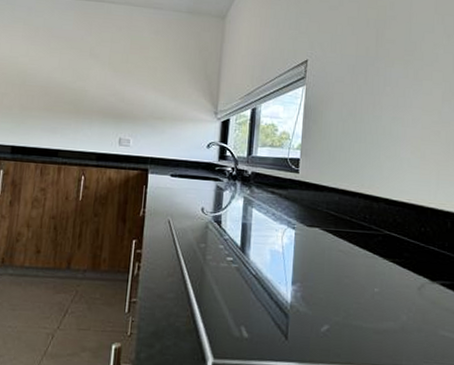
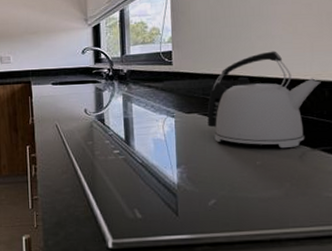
kettle: none [328,173,445,278] -> present [207,51,321,149]

